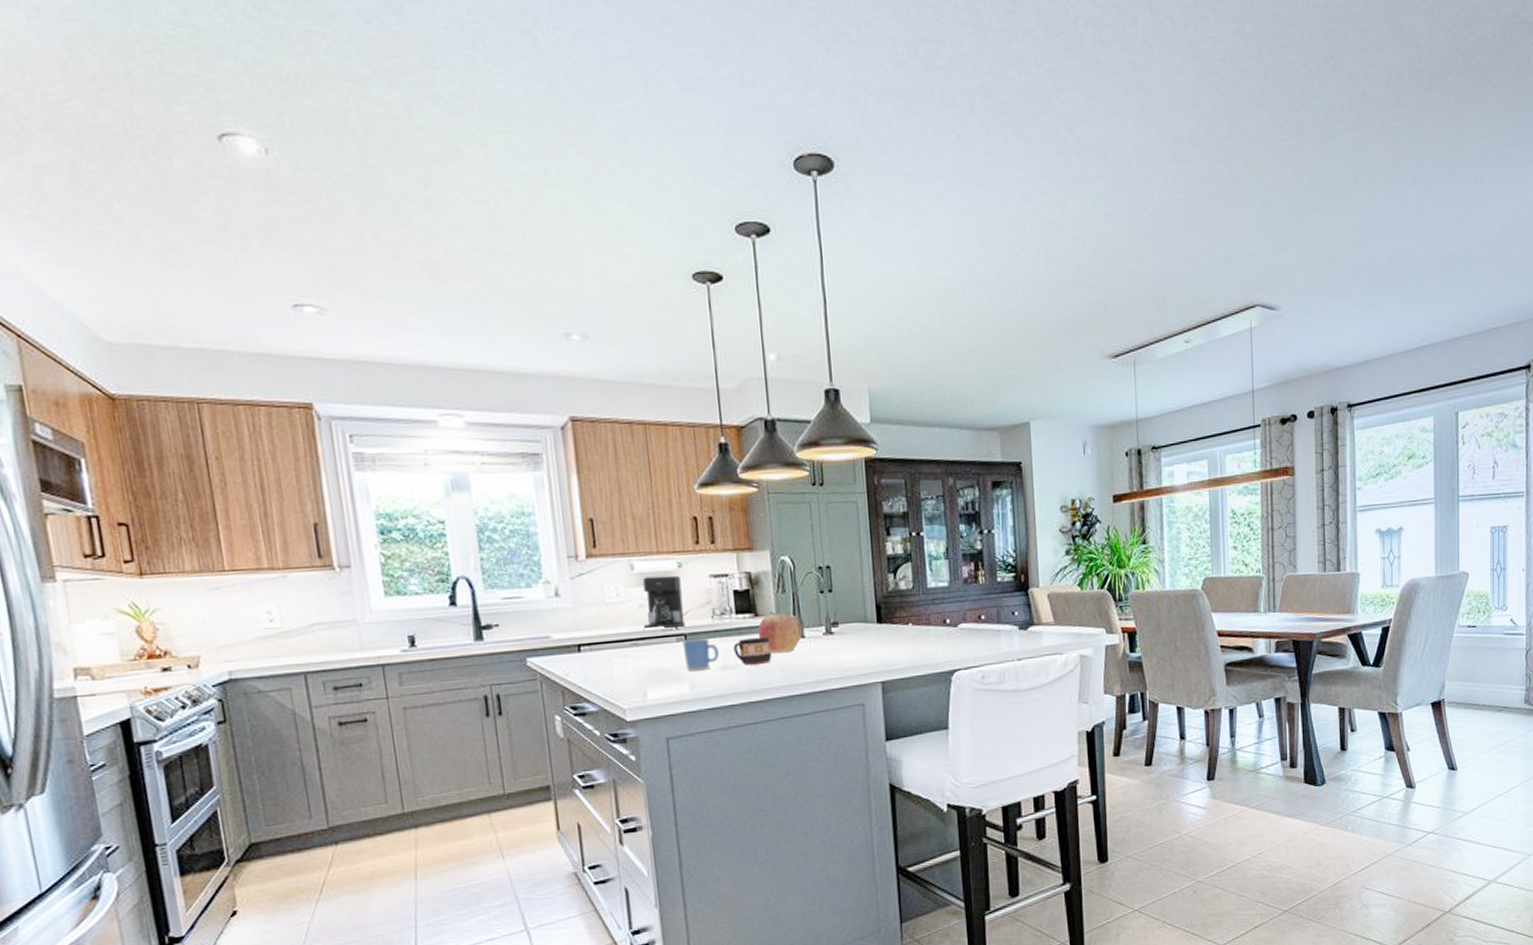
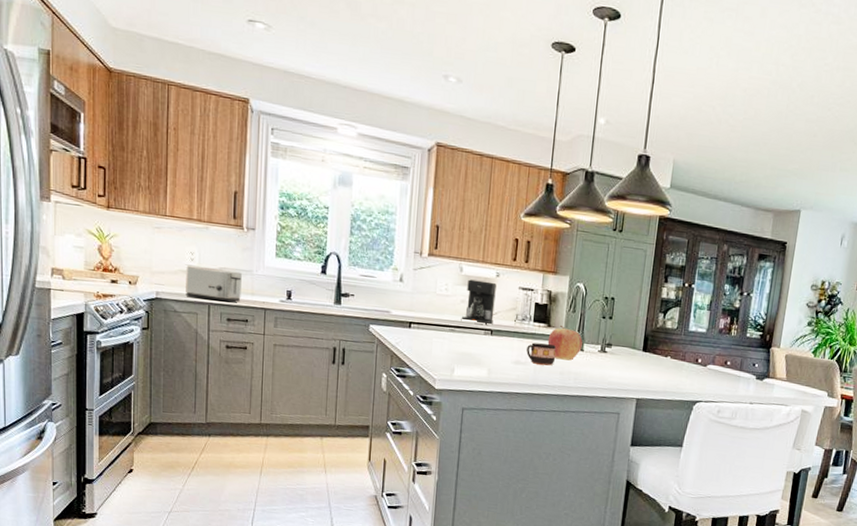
toaster: none [264,624,348,670] -> present [186,265,242,303]
mug: present [682,638,720,671] -> none [487,334,516,361]

